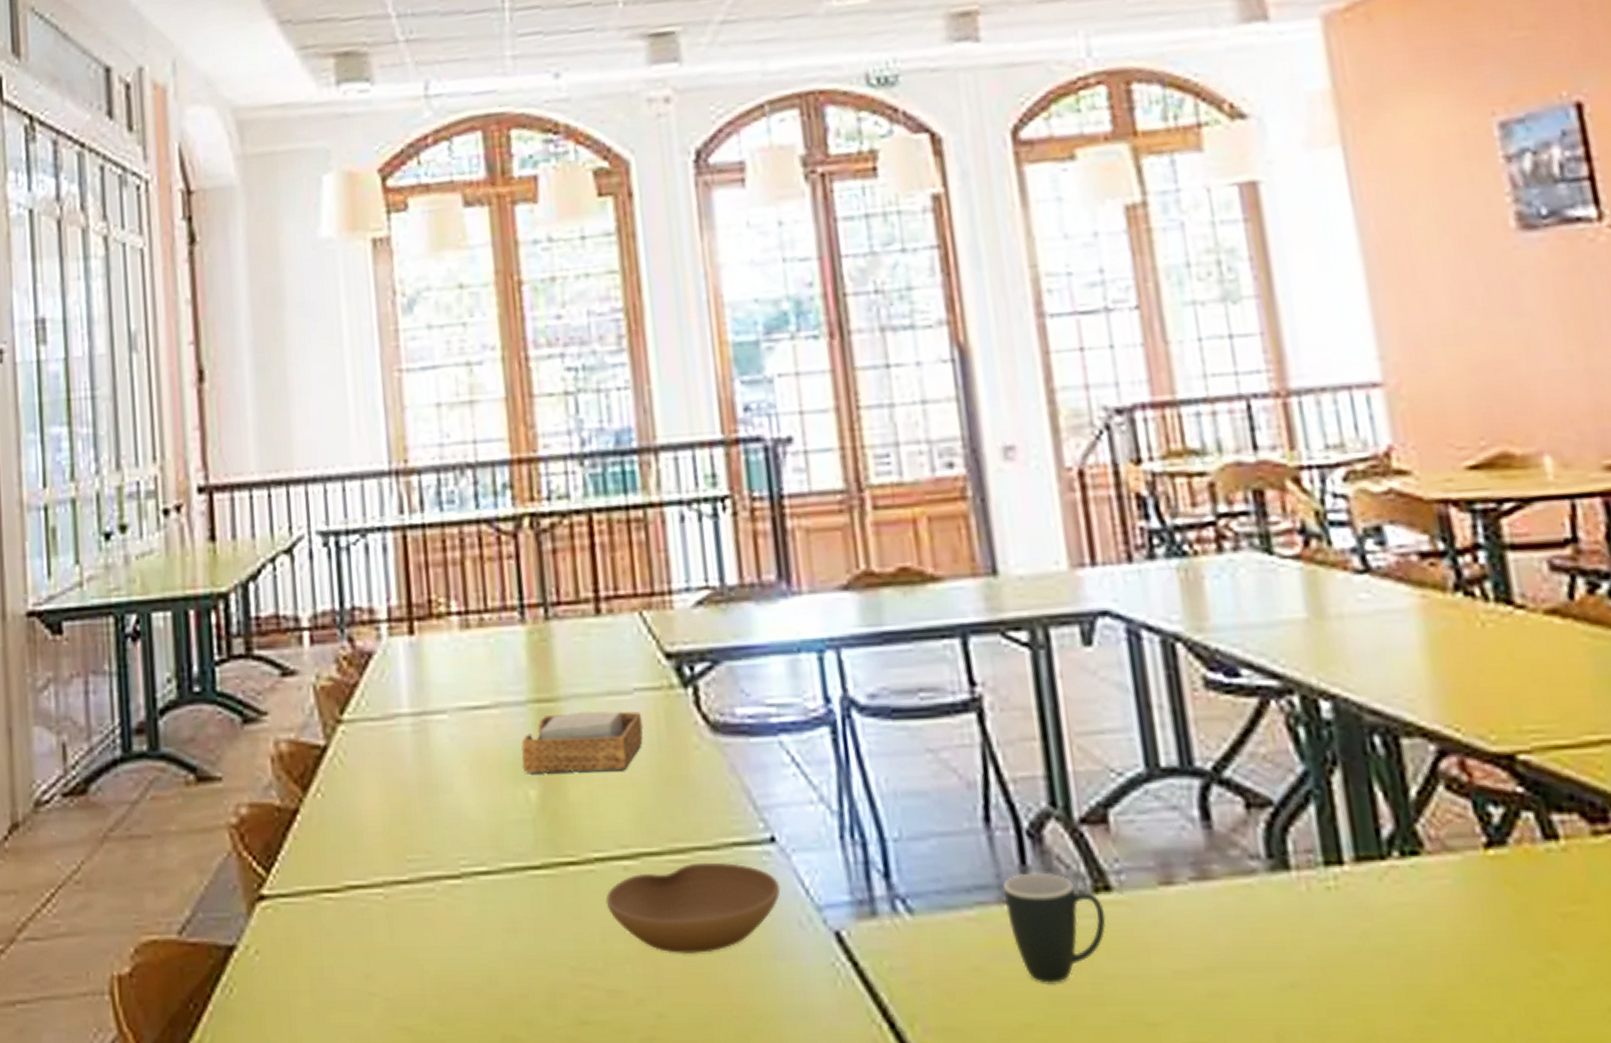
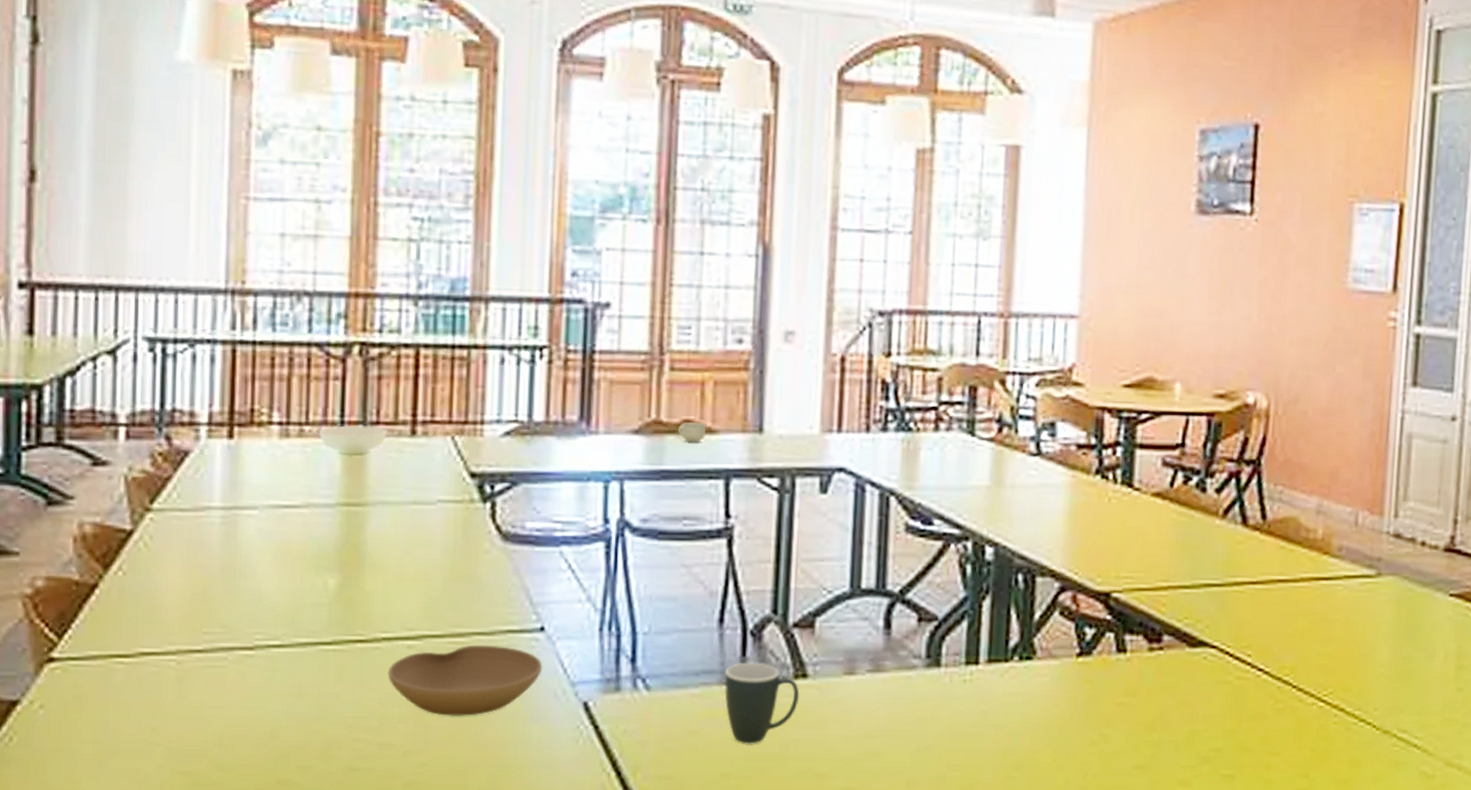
bowl: none [498,607,571,643] -> present [318,425,388,455]
napkin holder: present [521,711,644,773] -> none [325,516,442,568]
cup: none [894,569,928,596] -> present [678,422,707,443]

